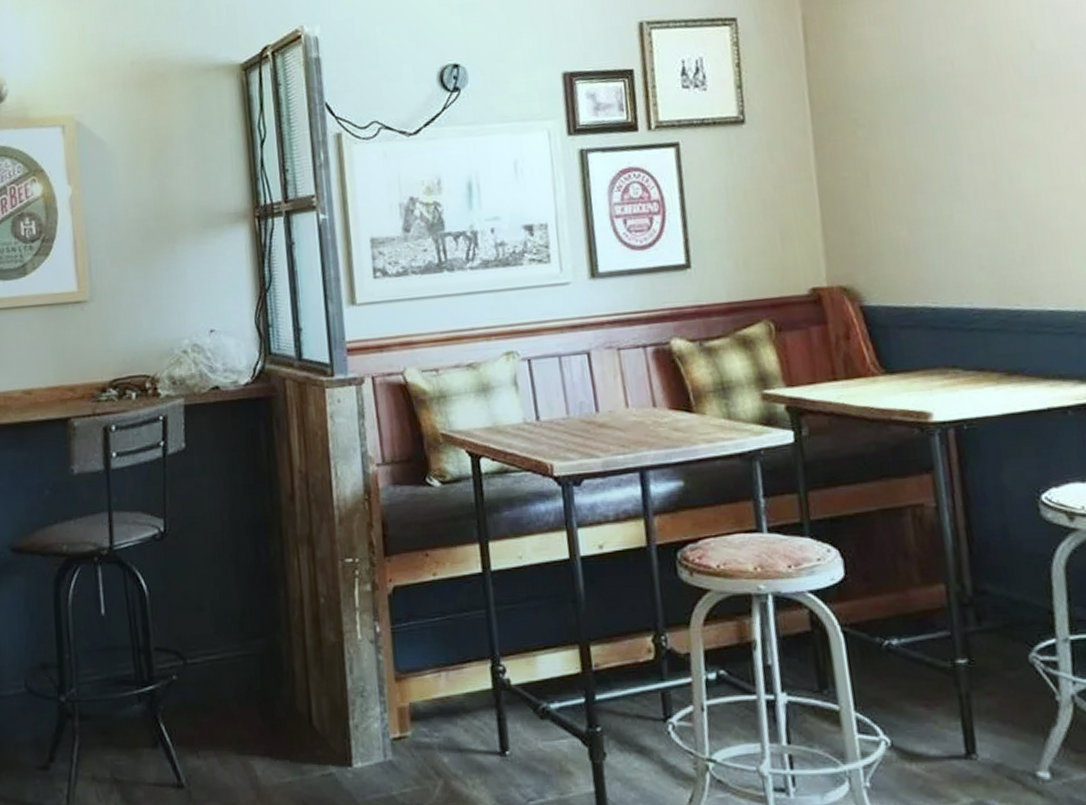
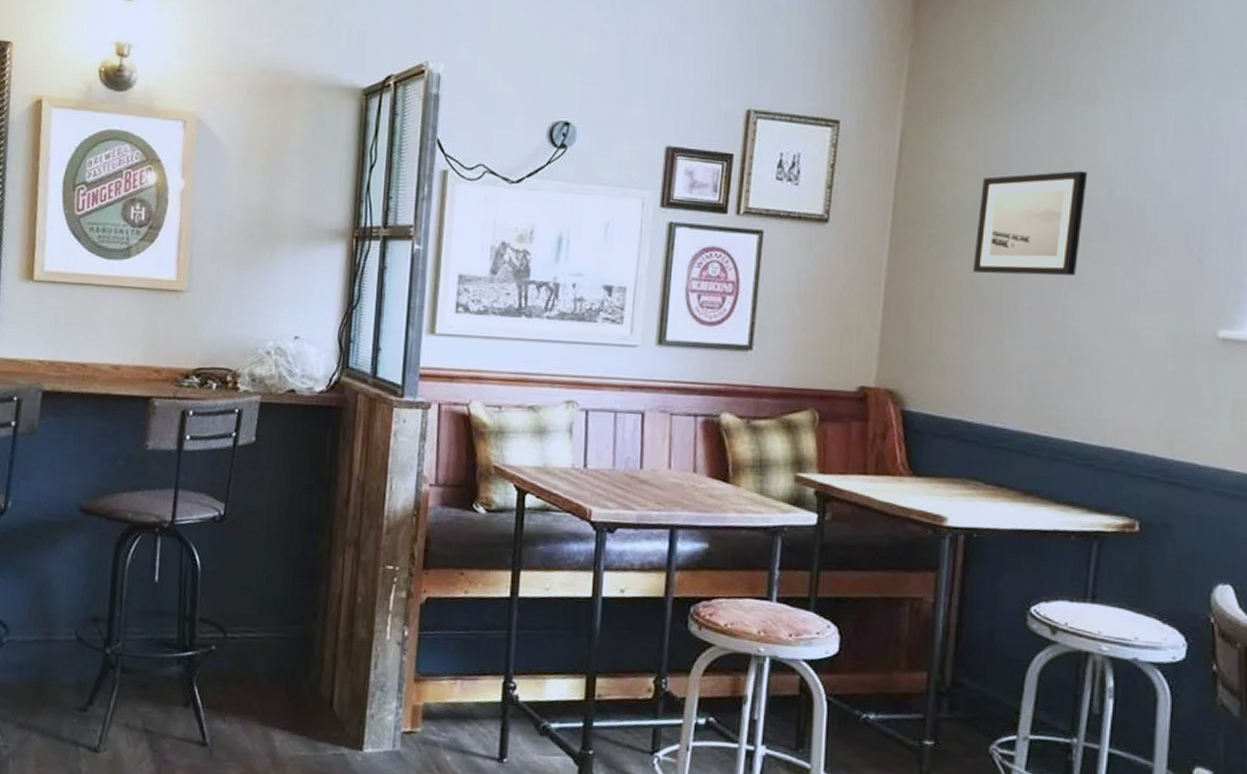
wall art: none [896,28,1014,151] -> present [973,171,1088,276]

